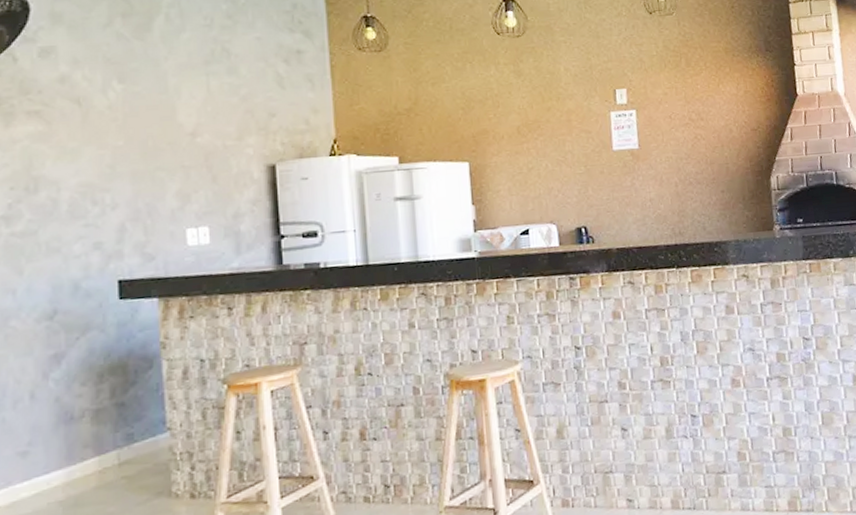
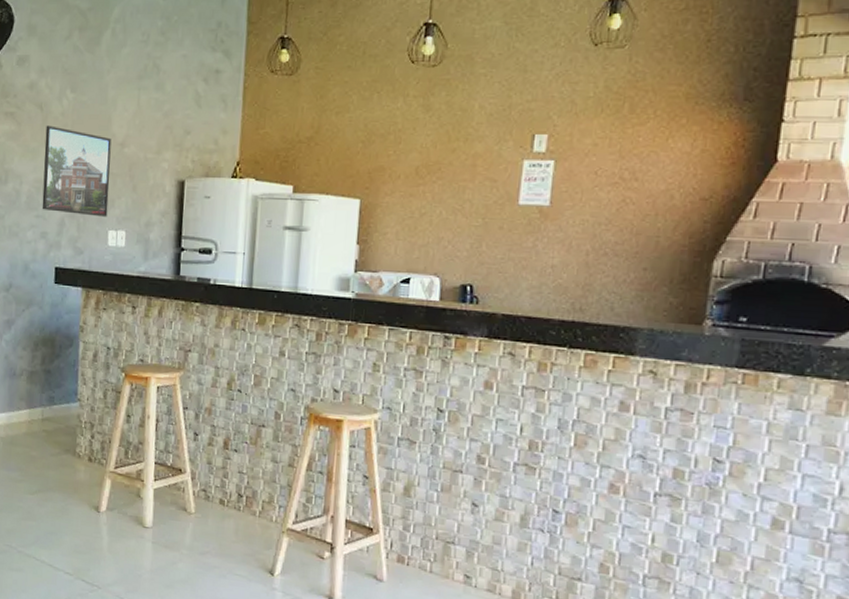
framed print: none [88,121,183,217] -> present [42,125,112,217]

